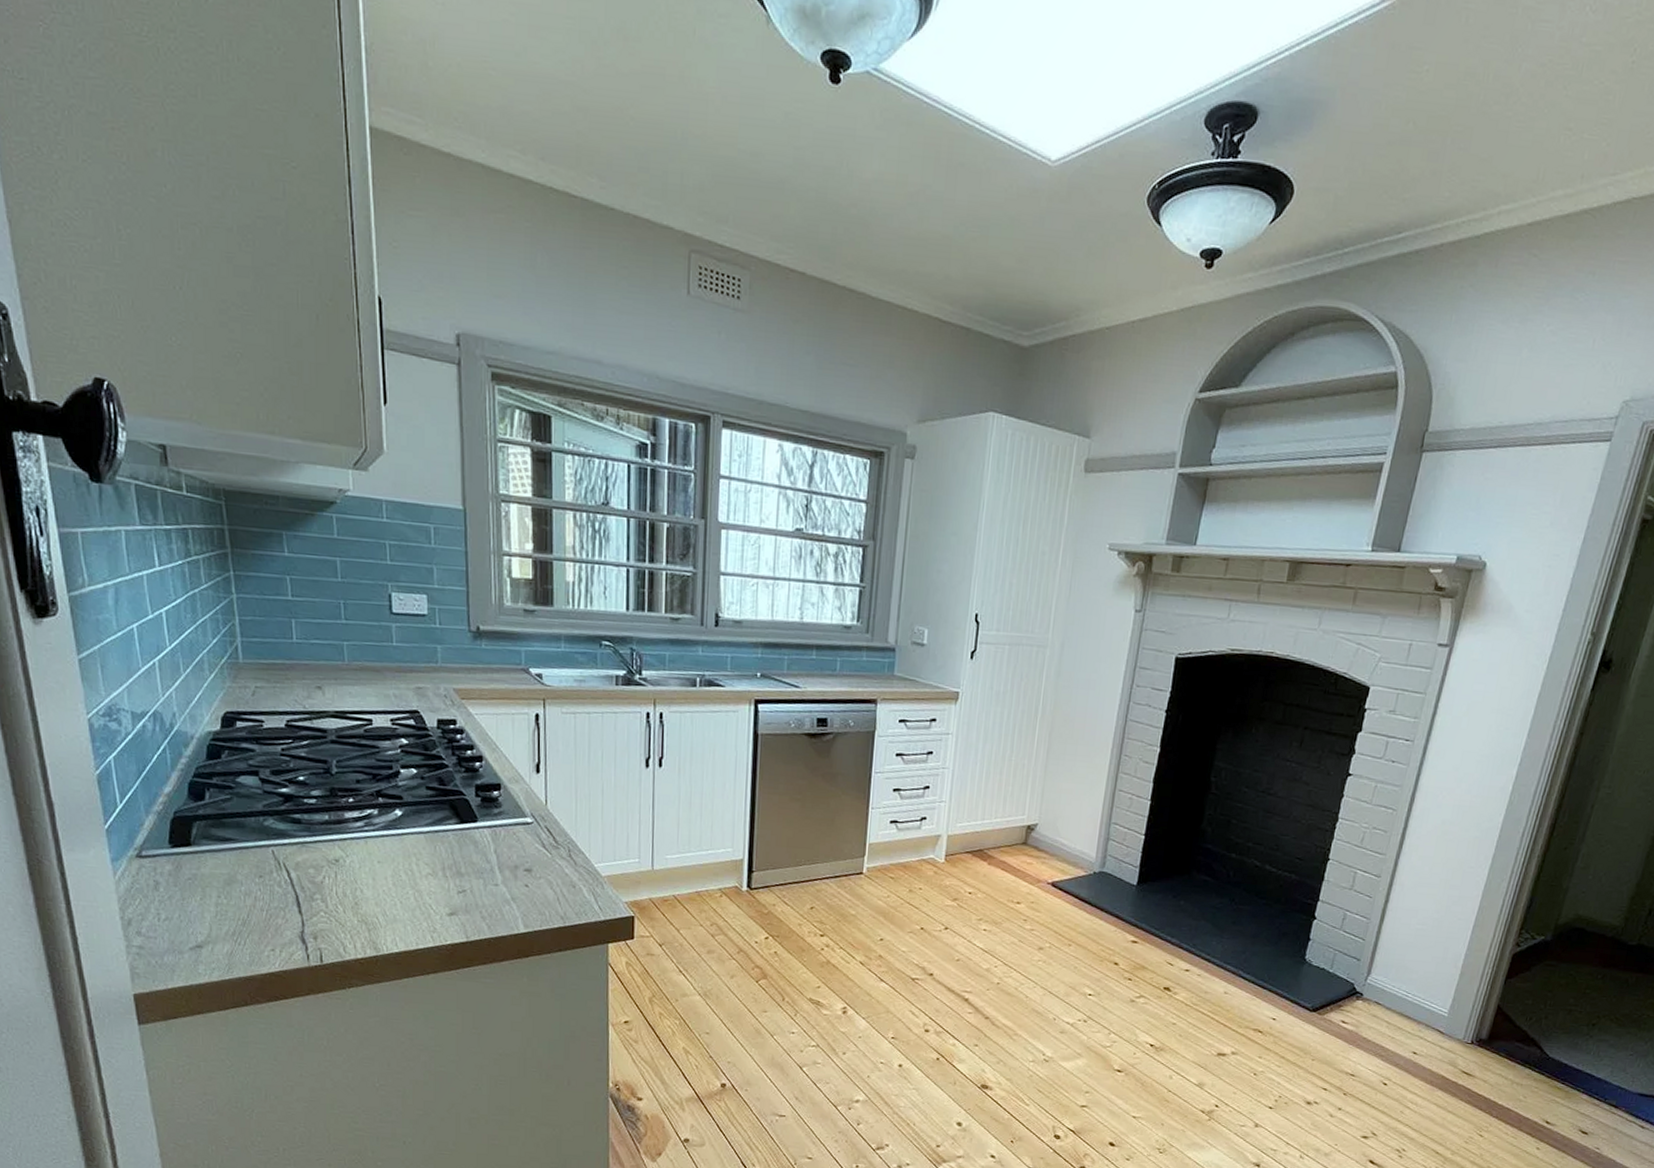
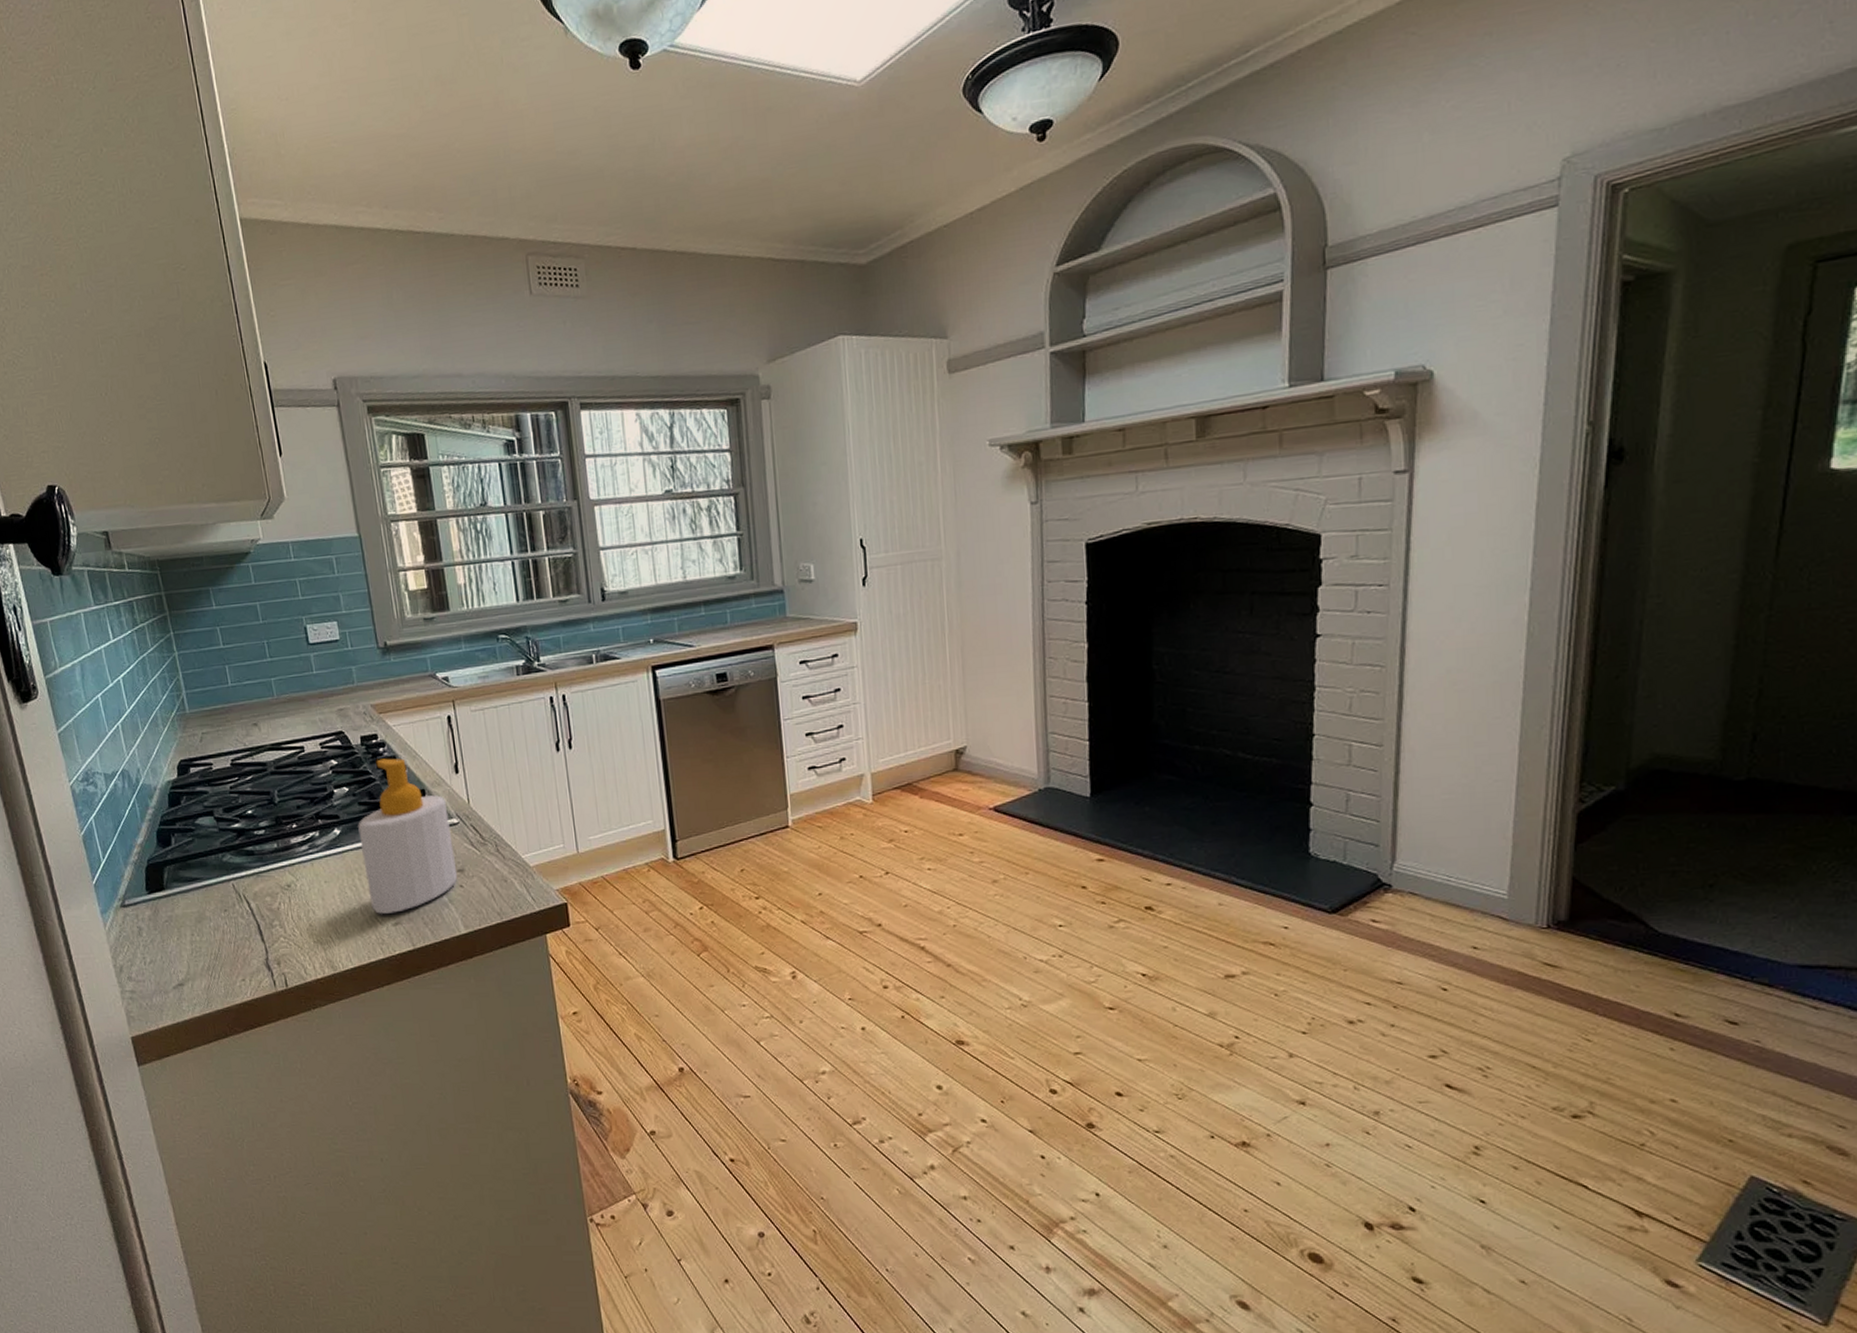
soap bottle: none [422,745,524,903] -> present [358,758,458,914]

